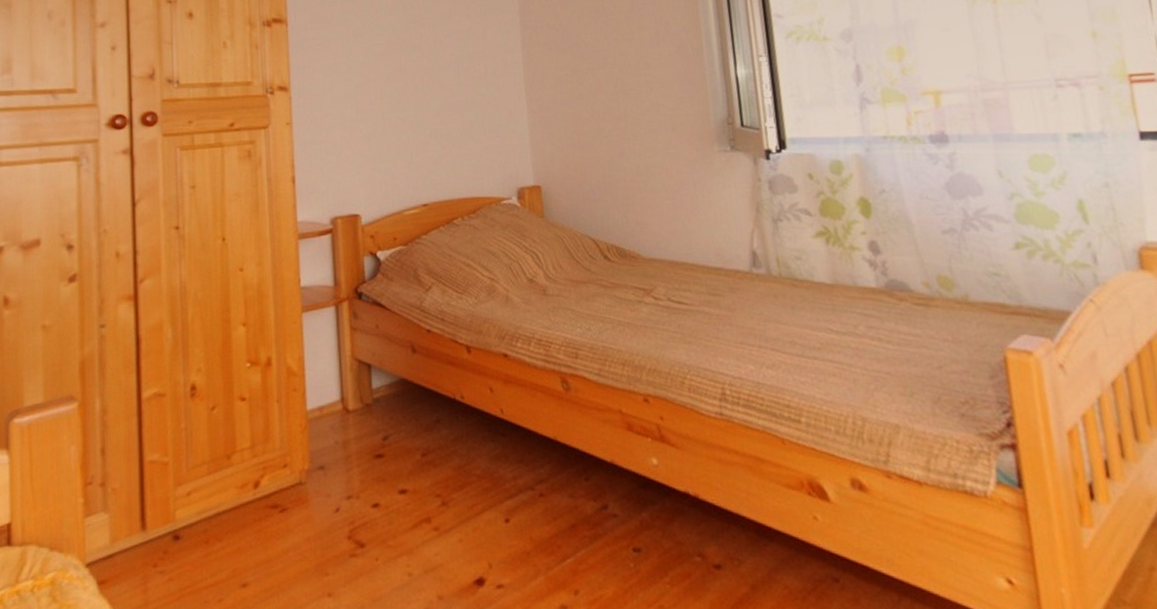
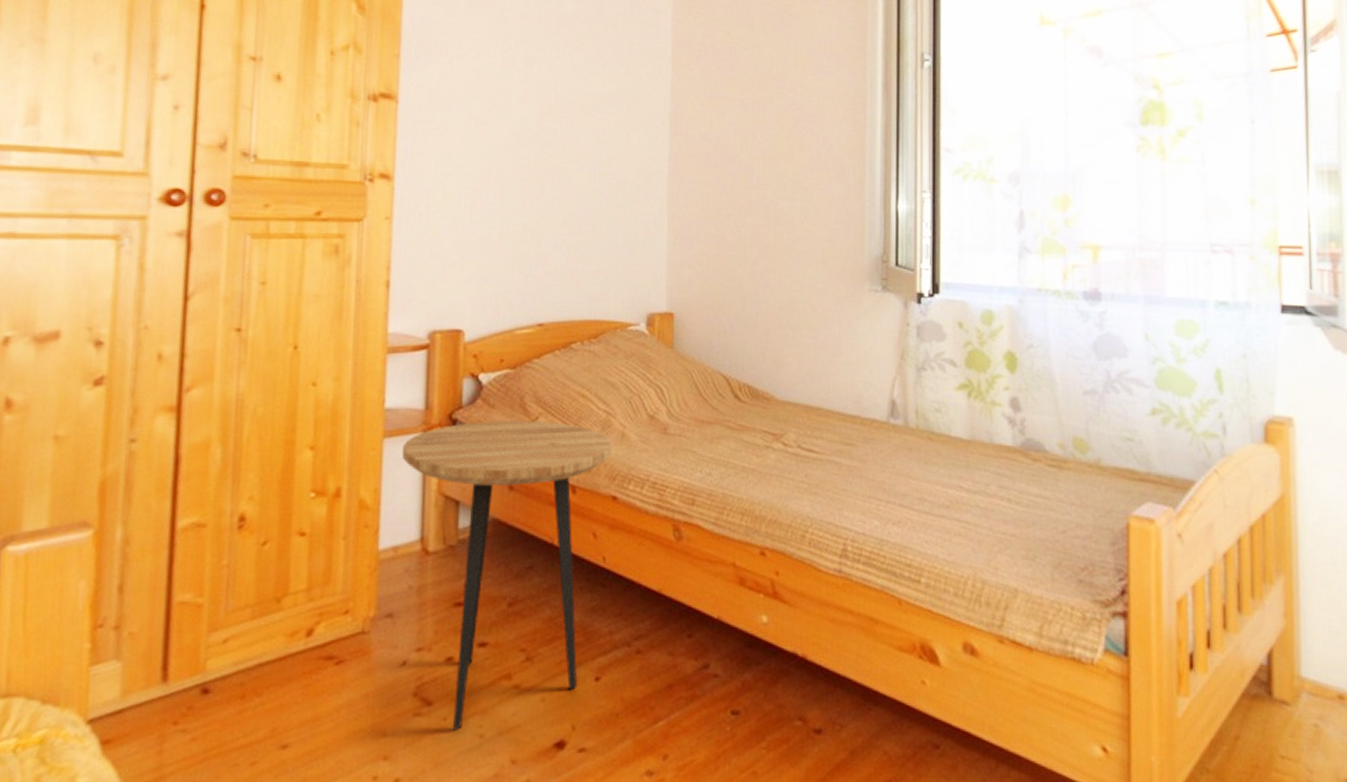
side table: none [318,289,498,570] -> present [402,420,612,731]

